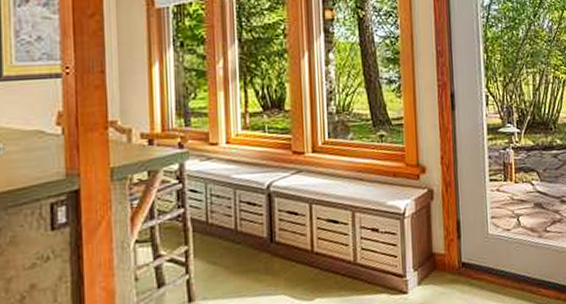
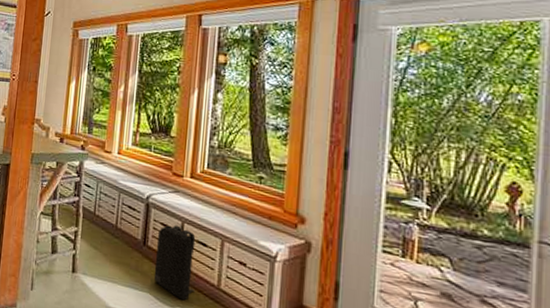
backpack: none [285,205,332,290] -> present [153,223,196,301]

